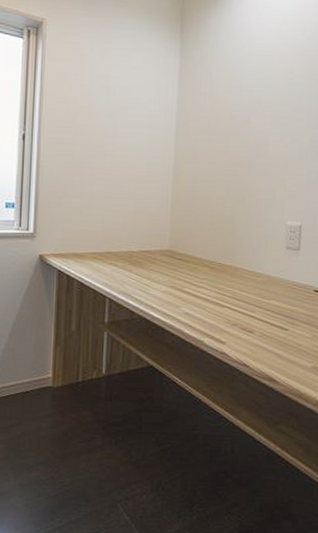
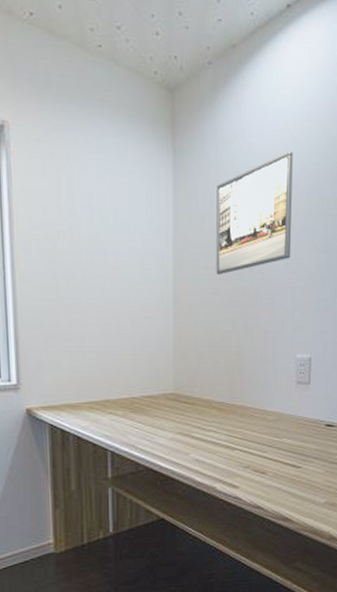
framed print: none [213,40,290,147] -> present [216,151,293,276]

